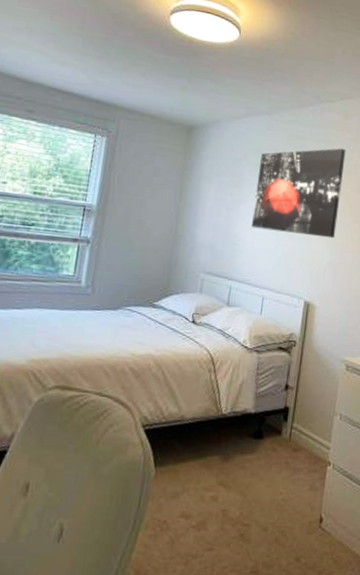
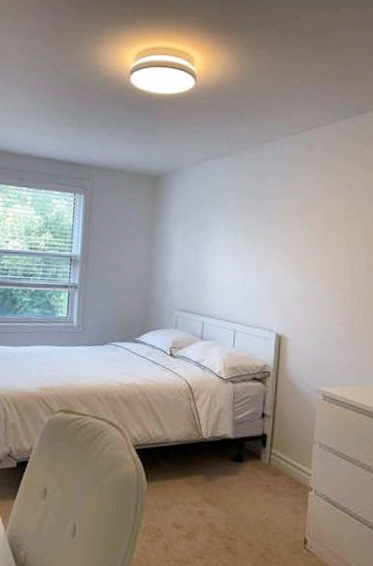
wall art: present [252,148,346,239] -> none [219,181,311,272]

